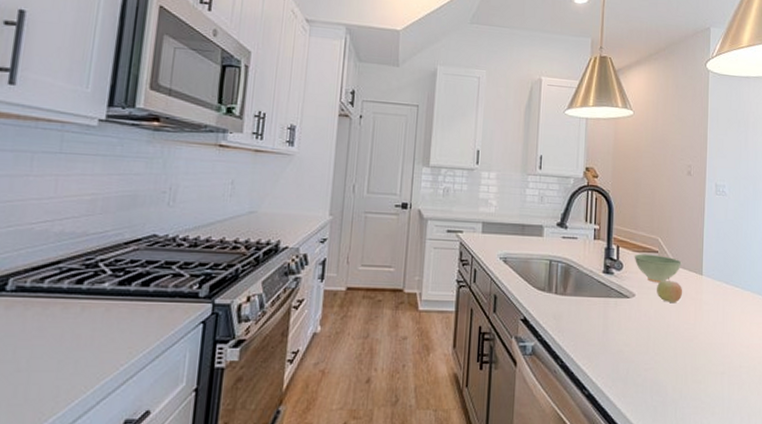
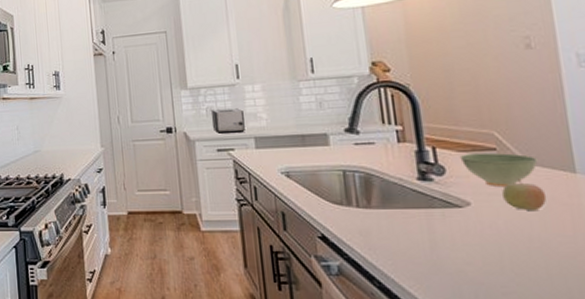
toaster: none [446,191,477,216] -> present [211,108,245,134]

